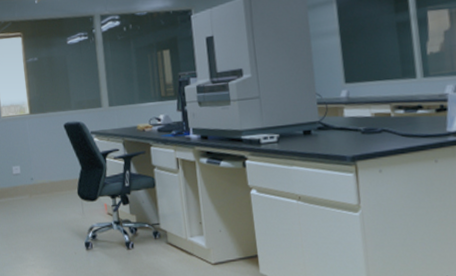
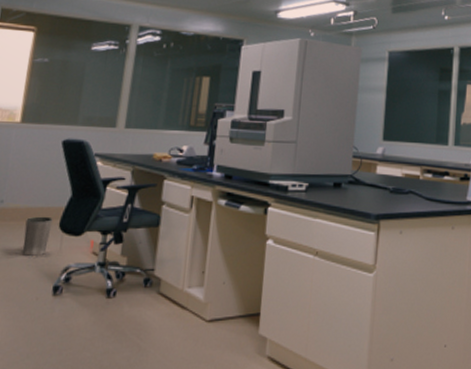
waste basket: none [53,187,73,220] -> present [22,216,53,256]

